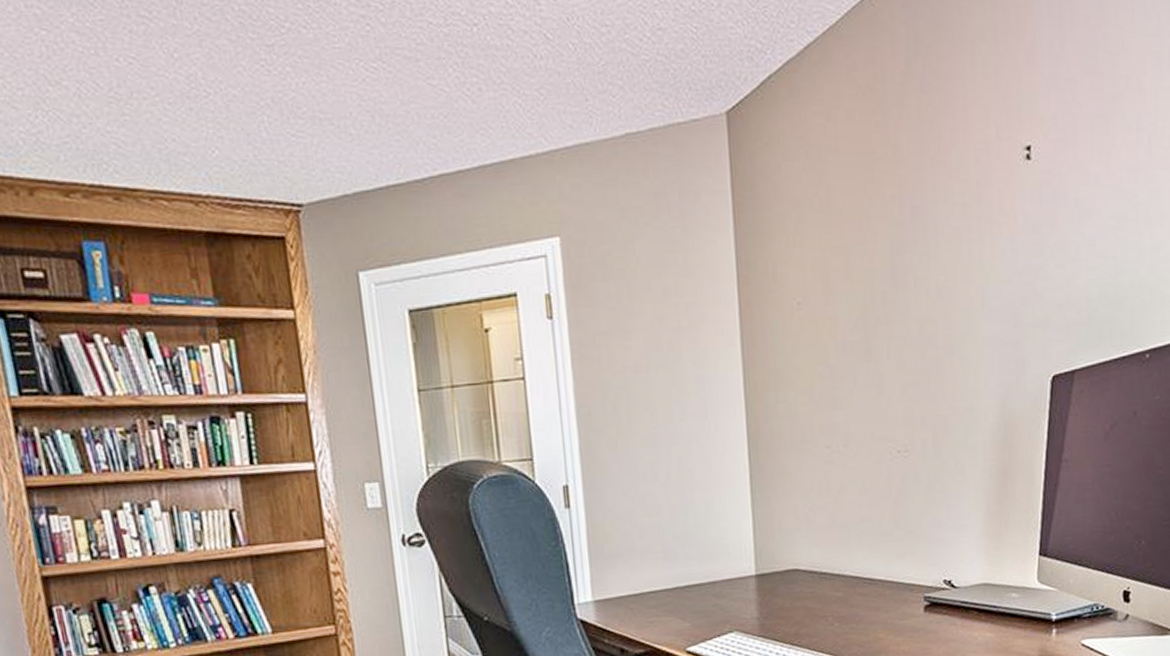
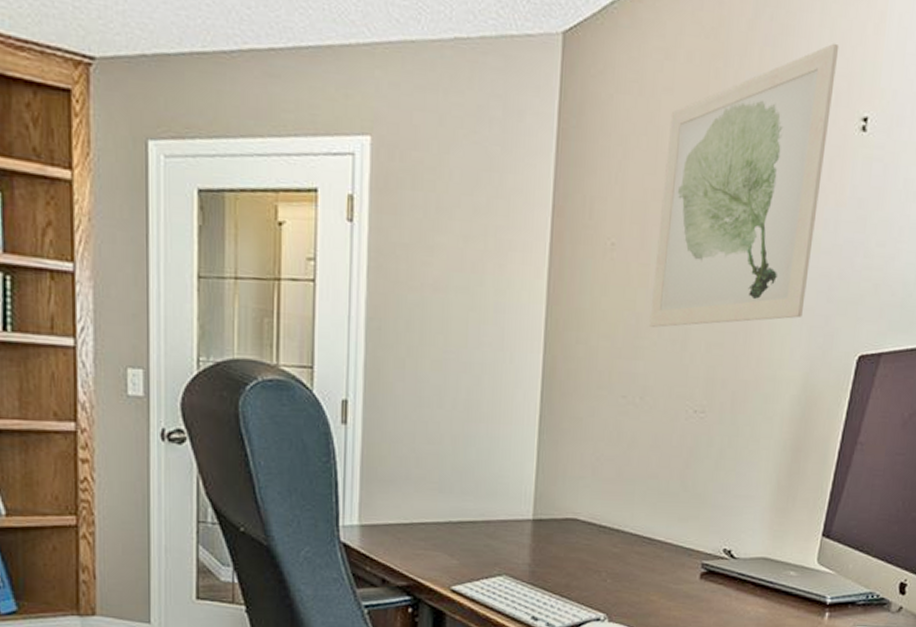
wall art: none [839,80,994,377] -> present [649,43,839,327]

